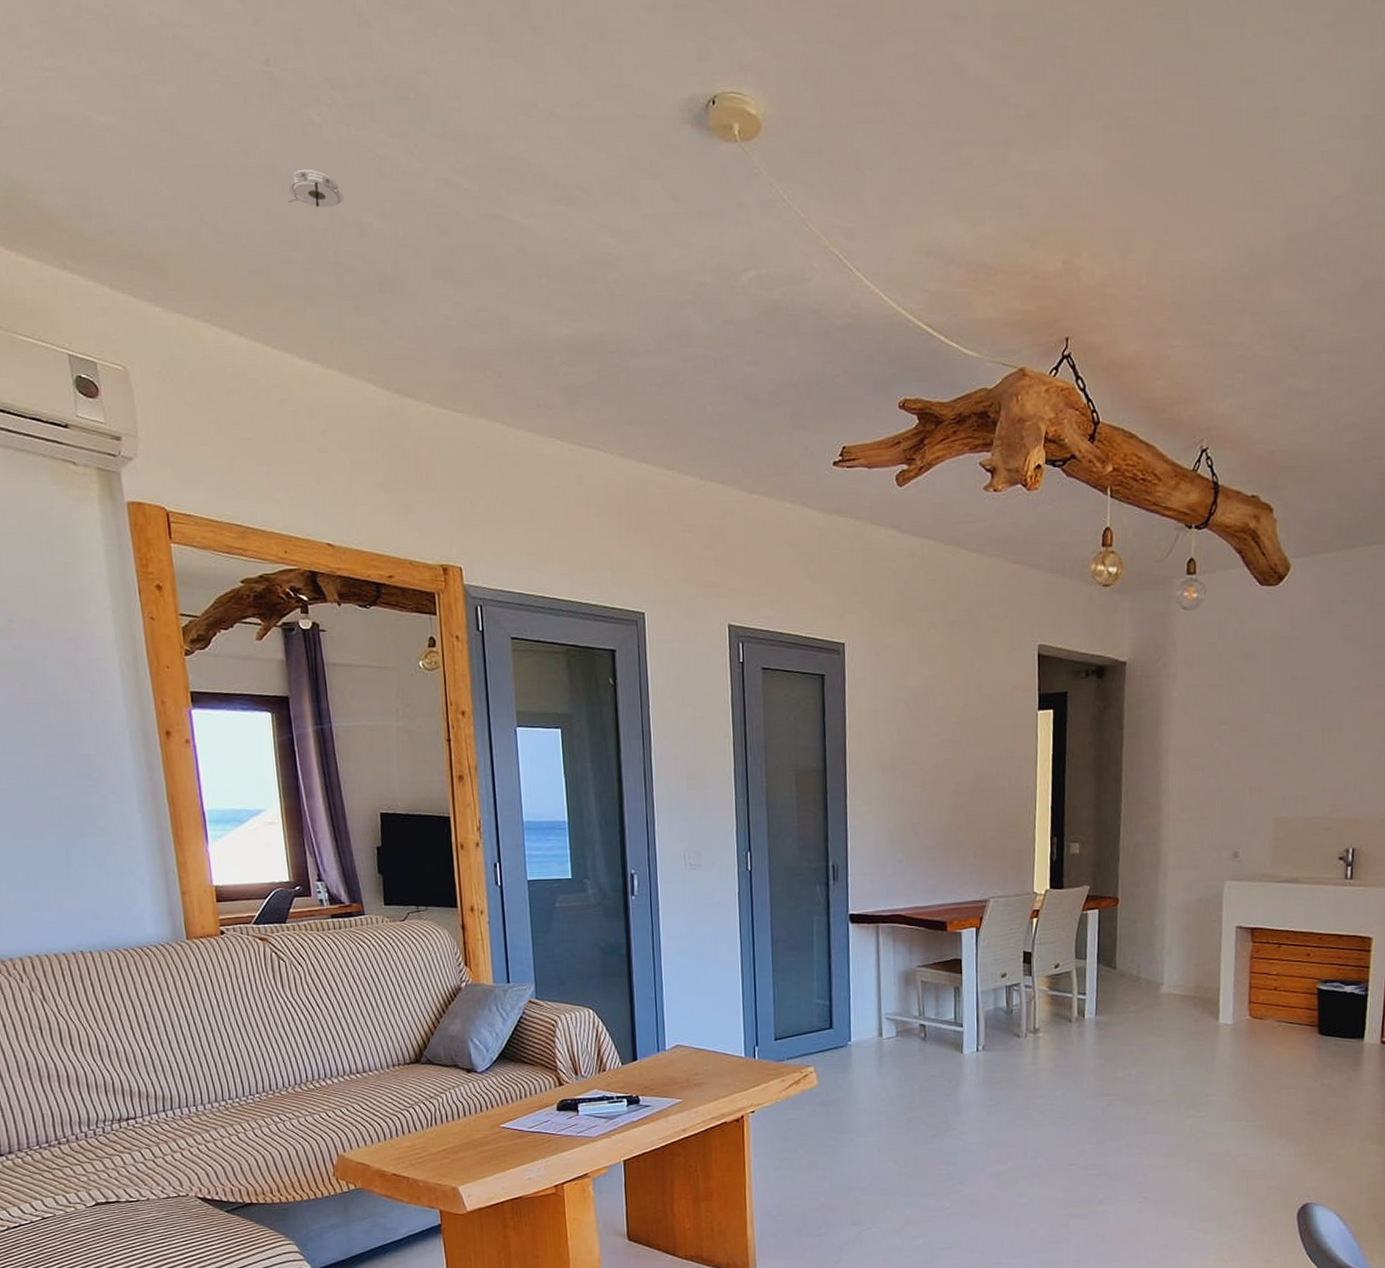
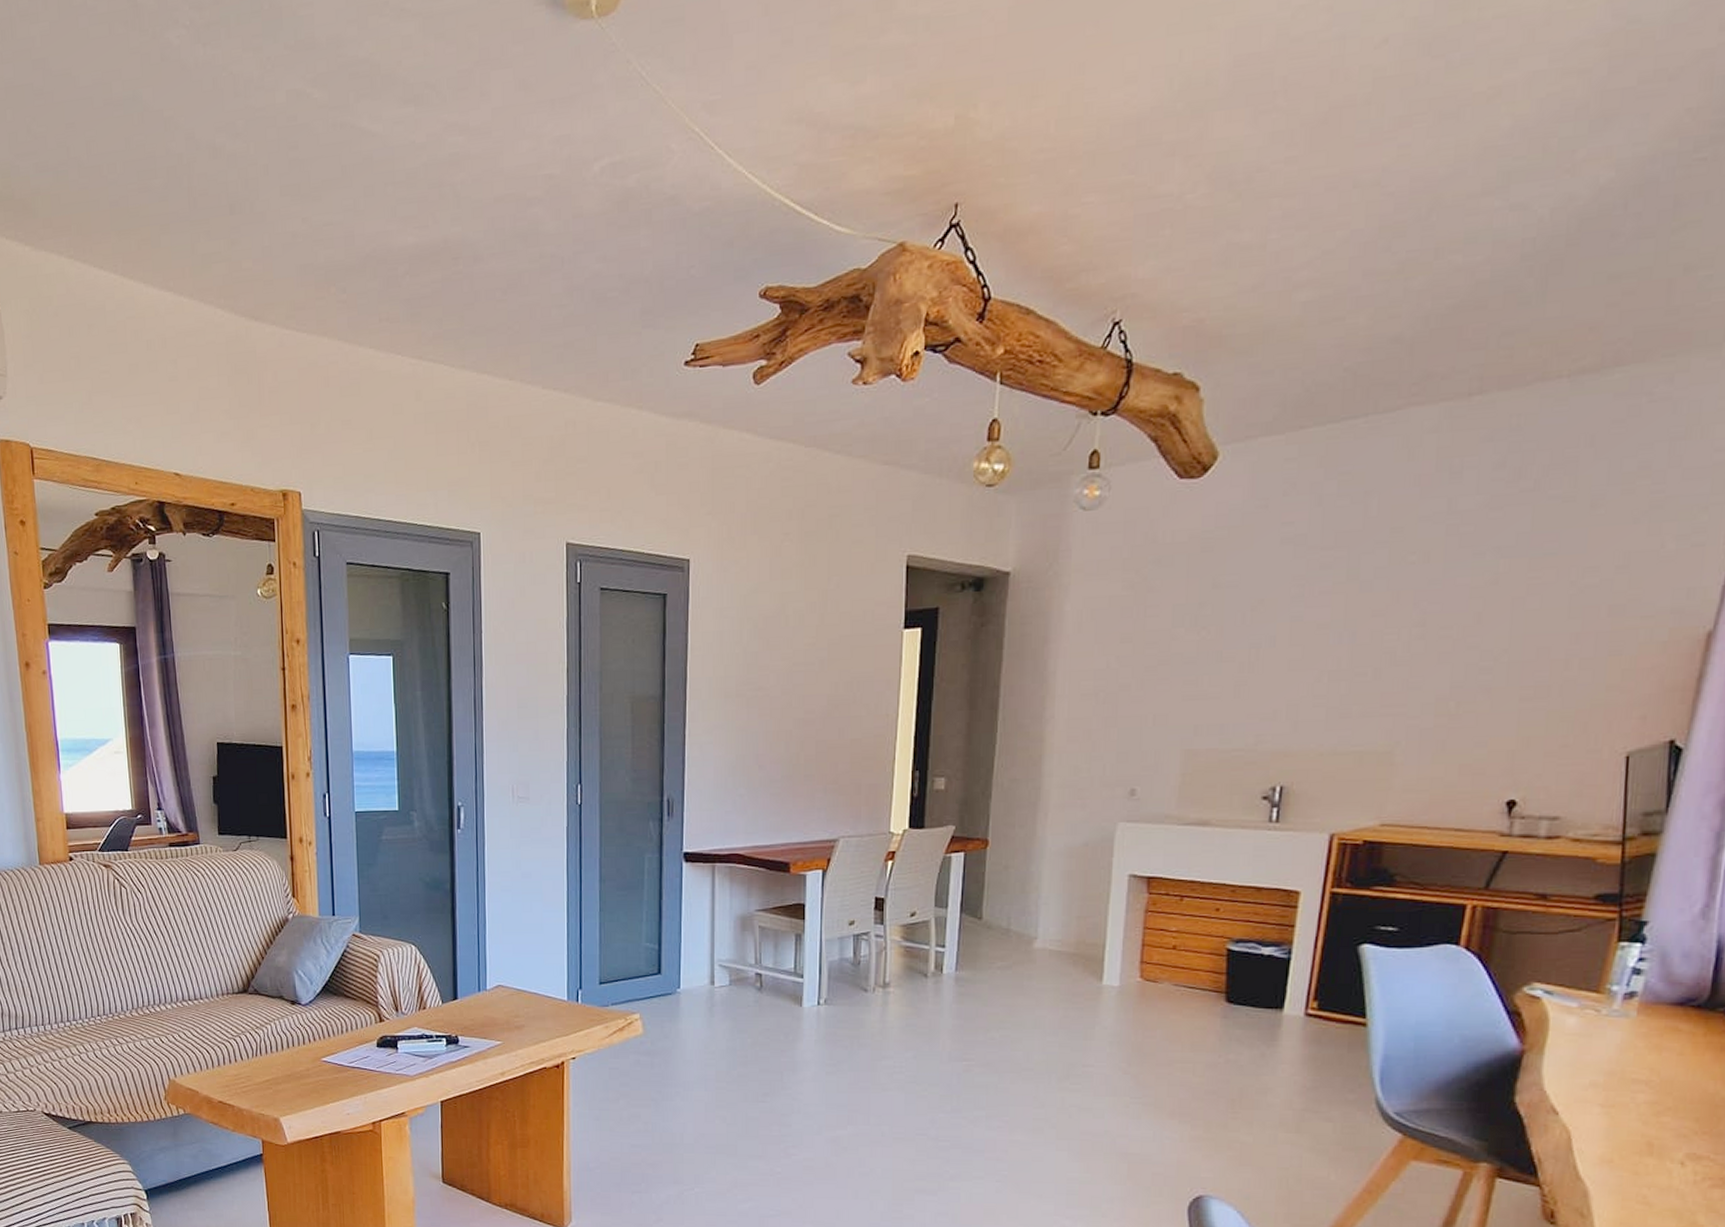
smoke detector: present [288,169,345,208] -> none [147,94,199,133]

